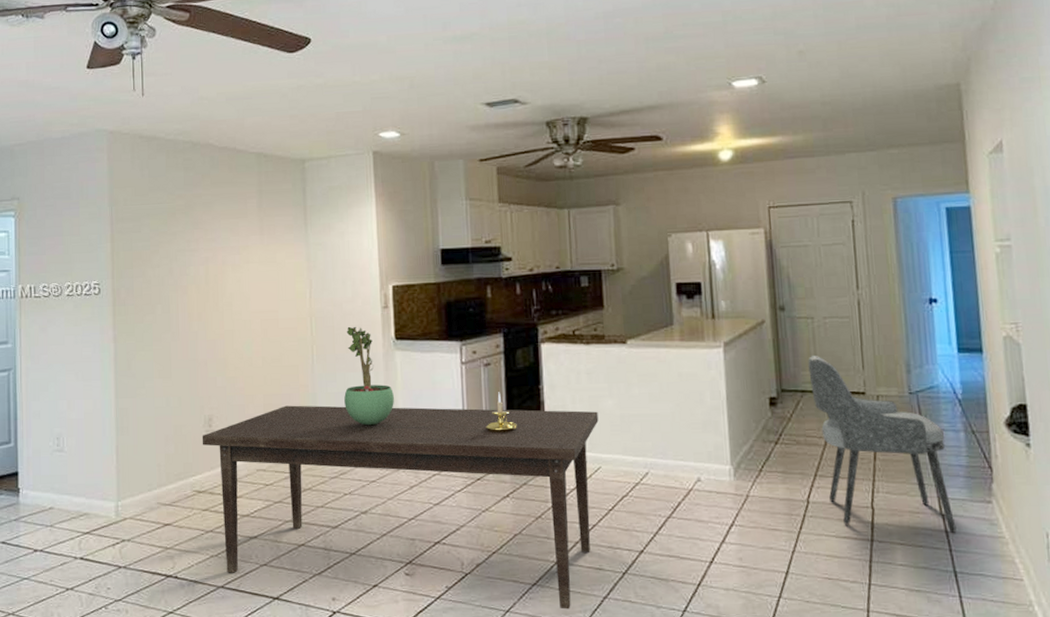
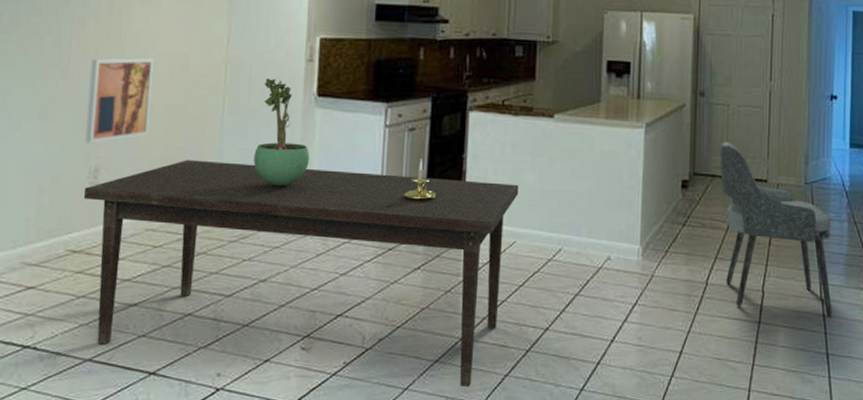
wall art: none [196,316,251,396] -> present [85,57,155,144]

